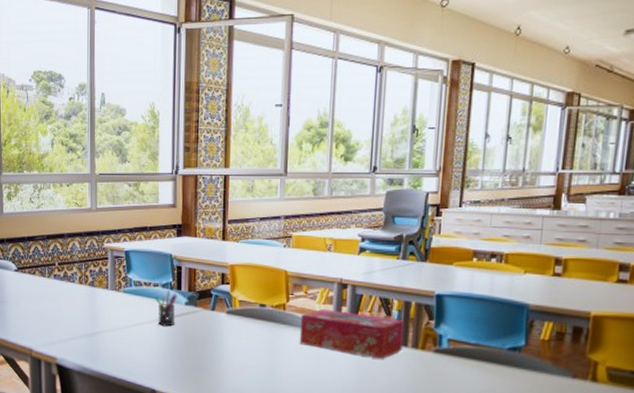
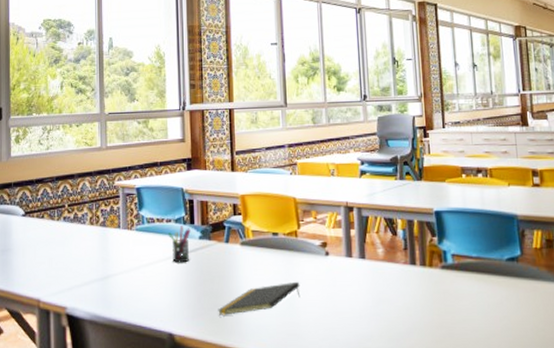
notepad: none [200,352,284,378] -> present [218,281,301,315]
tissue box: present [299,308,405,359] -> none [312,233,412,280]

